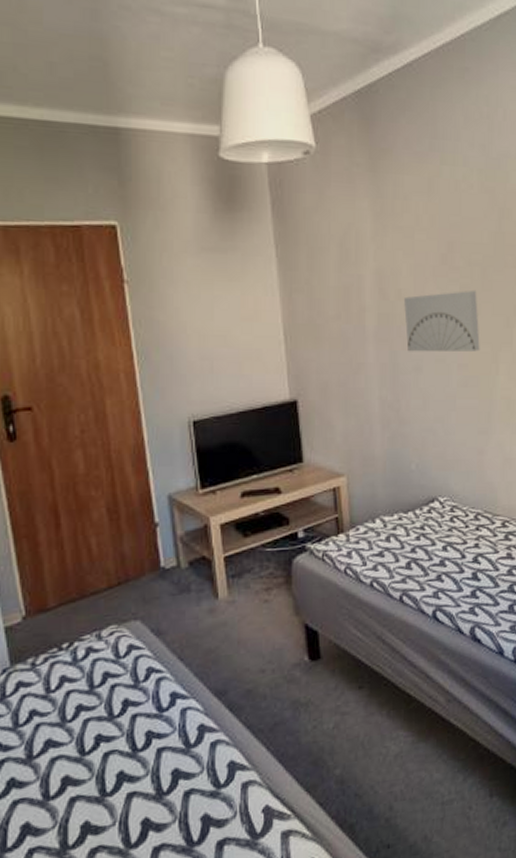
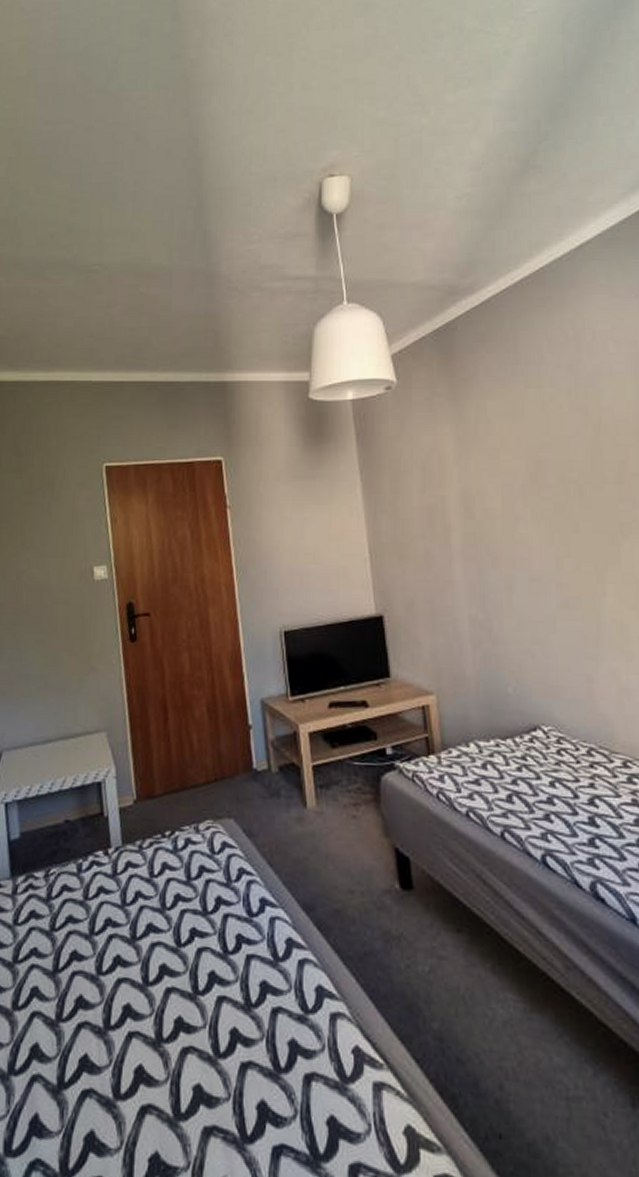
wall art: present [404,290,480,352] -> none [492,507,581,571]

